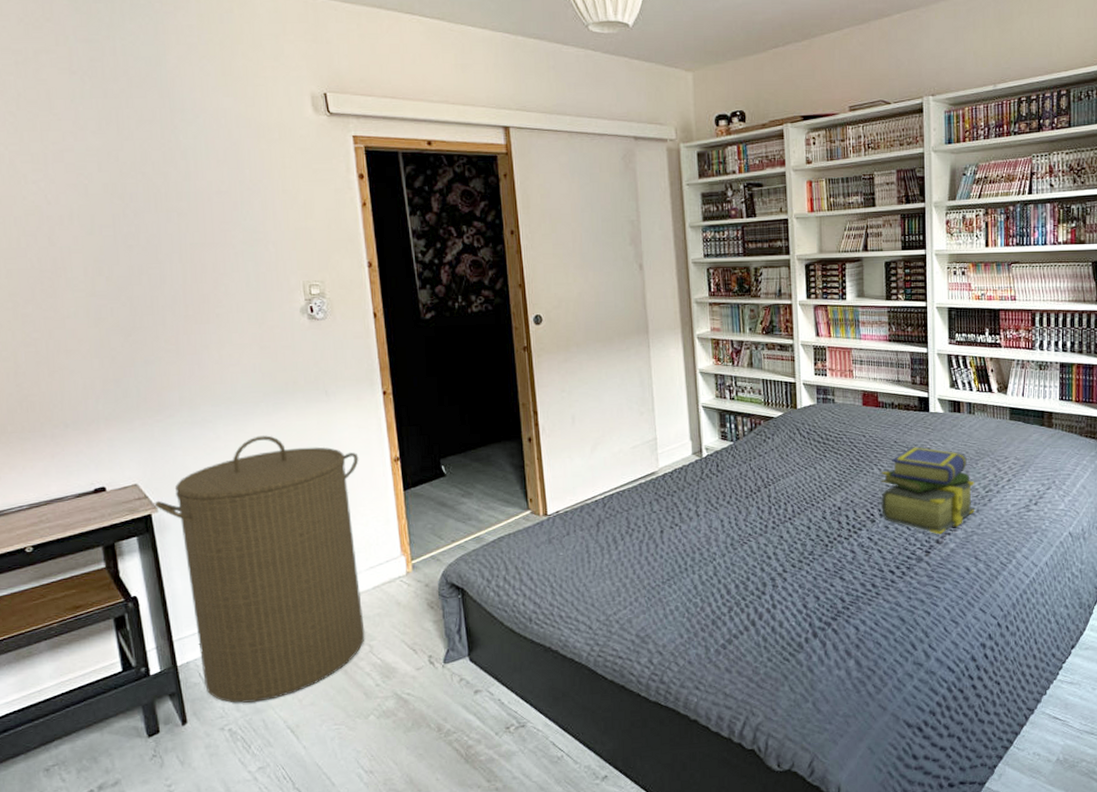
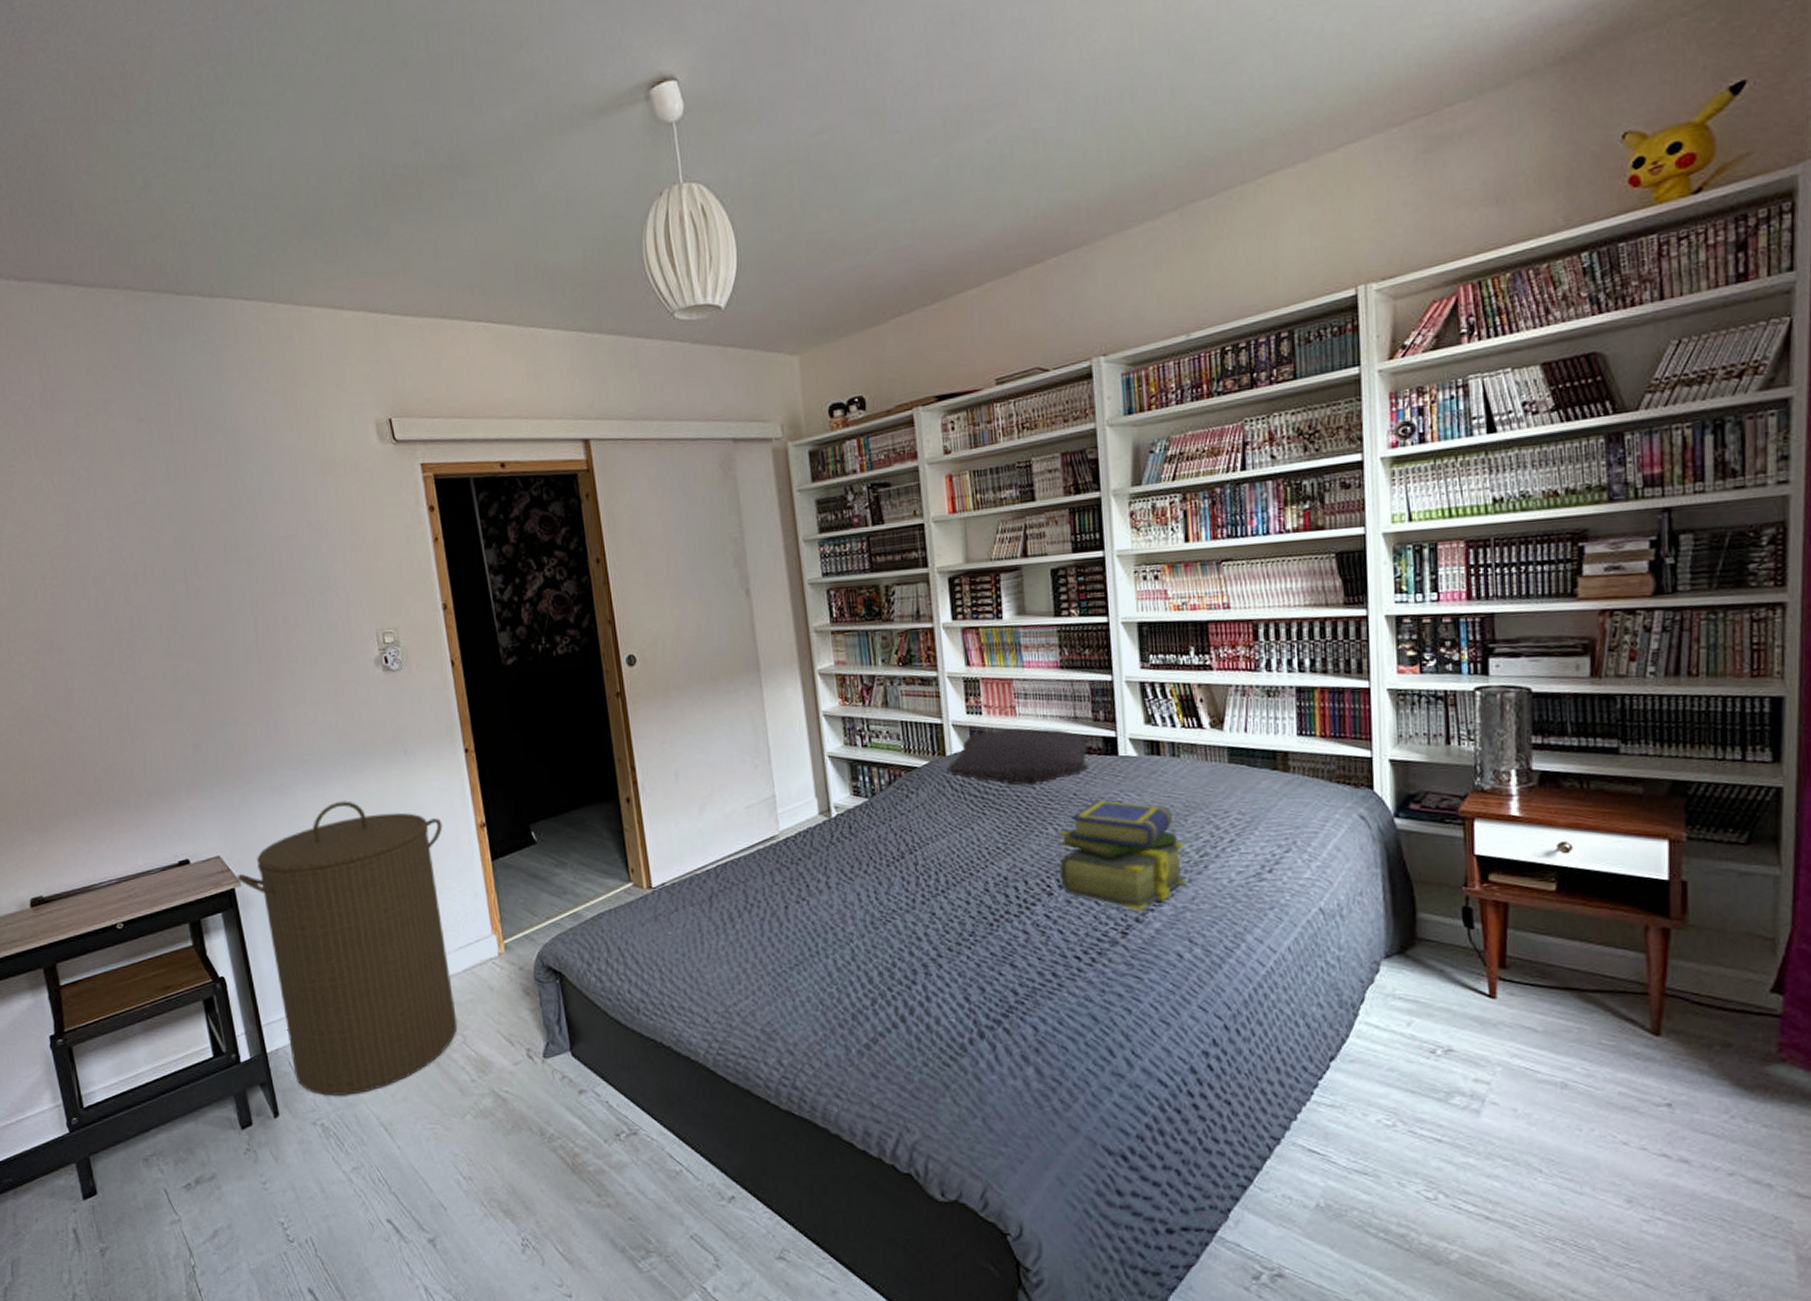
pillow: none [797,387,909,434] -> present [947,728,1091,786]

